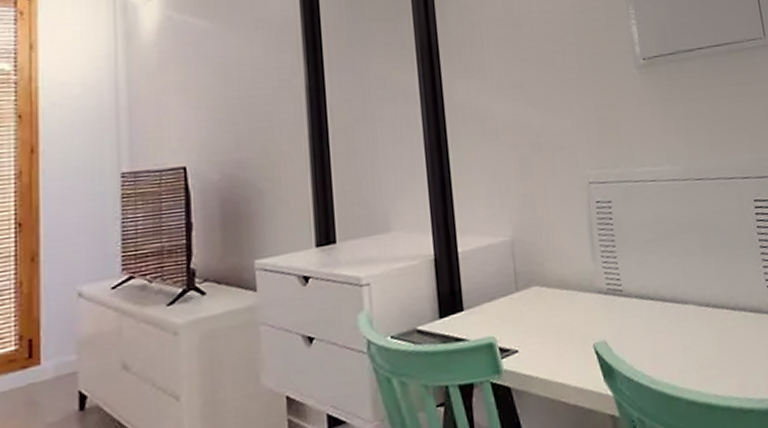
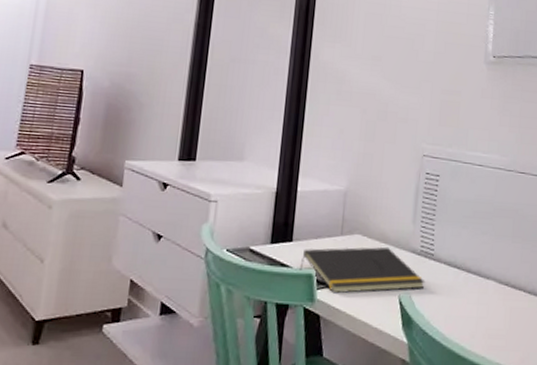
notepad: none [477,293,619,359] -> present [299,246,425,294]

